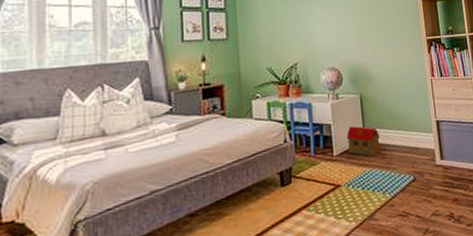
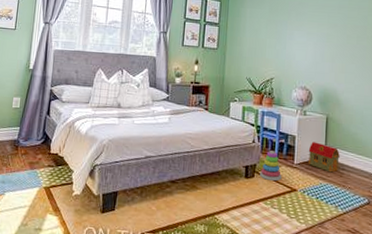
stacking toy: none [297,147,322,183] -> present [260,151,281,181]

